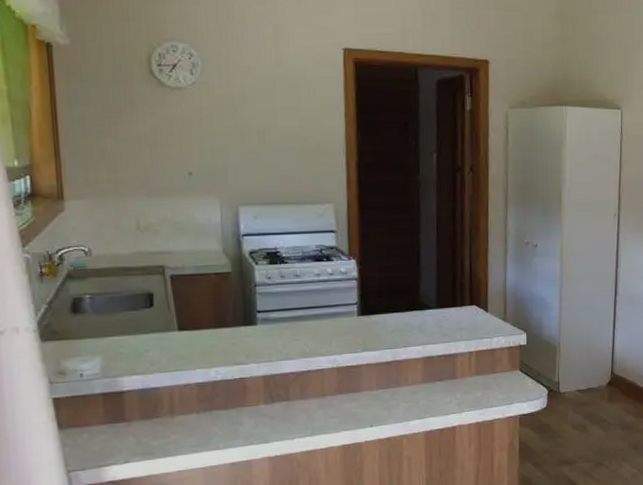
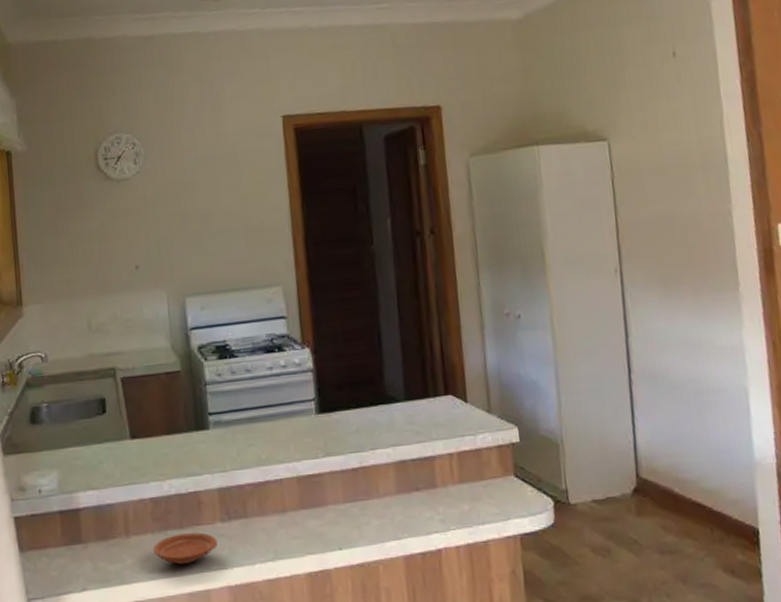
plate: none [197,412,260,440] -> present [152,532,218,565]

